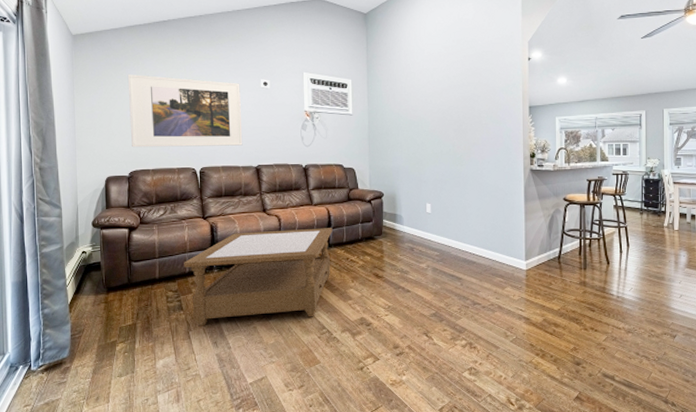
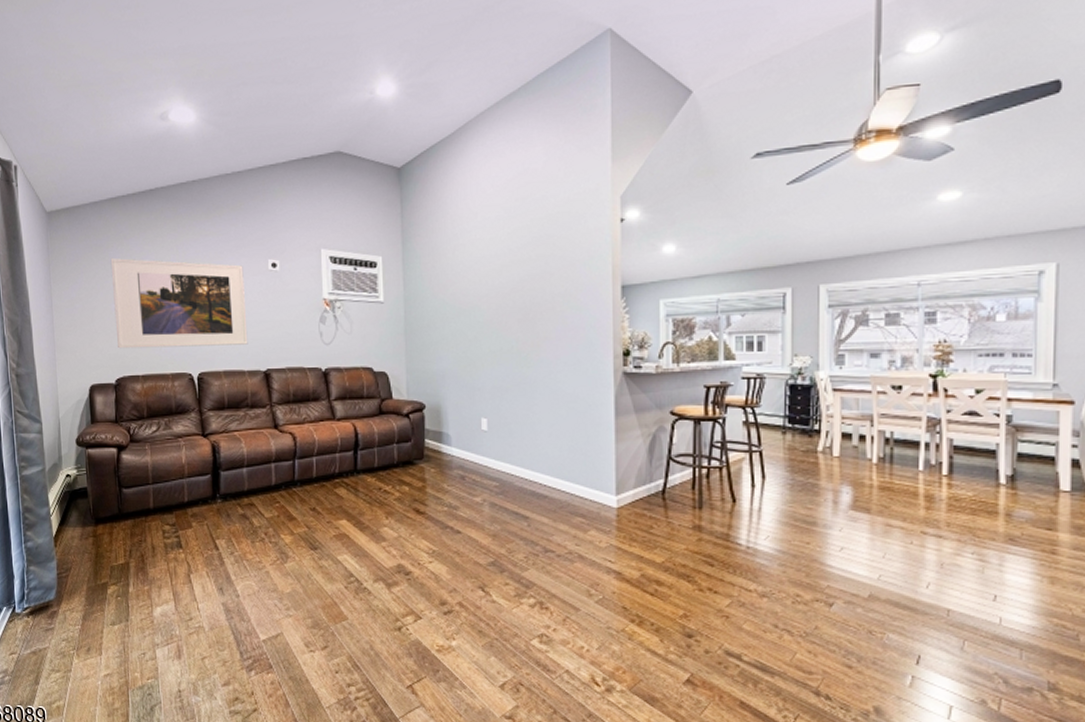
coffee table: present [184,228,333,327] -> none [182,449,361,569]

